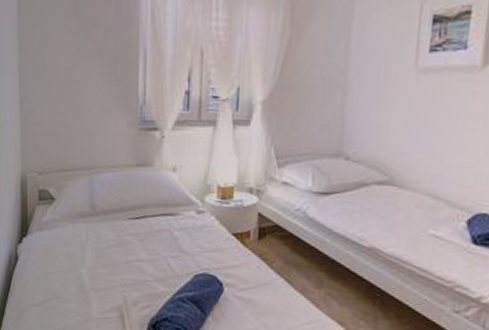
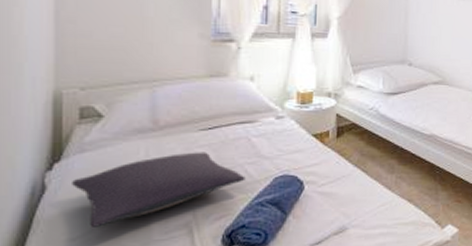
pillow: none [34,240,168,298] -> present [70,152,245,227]

